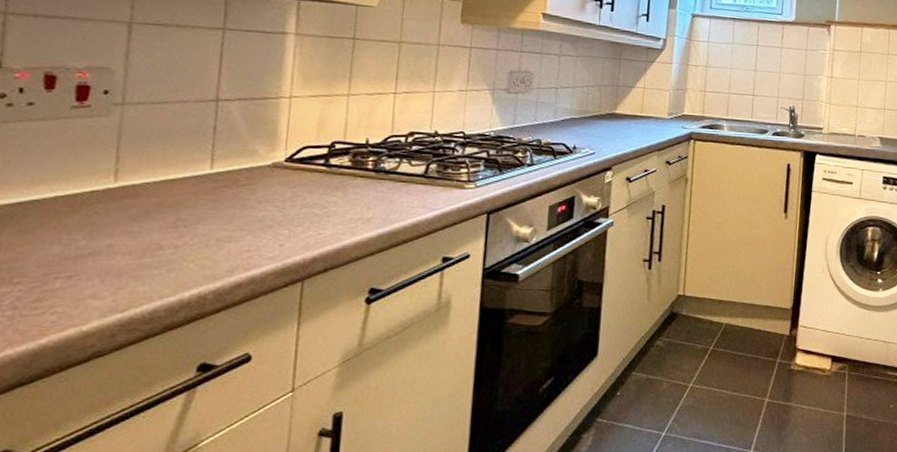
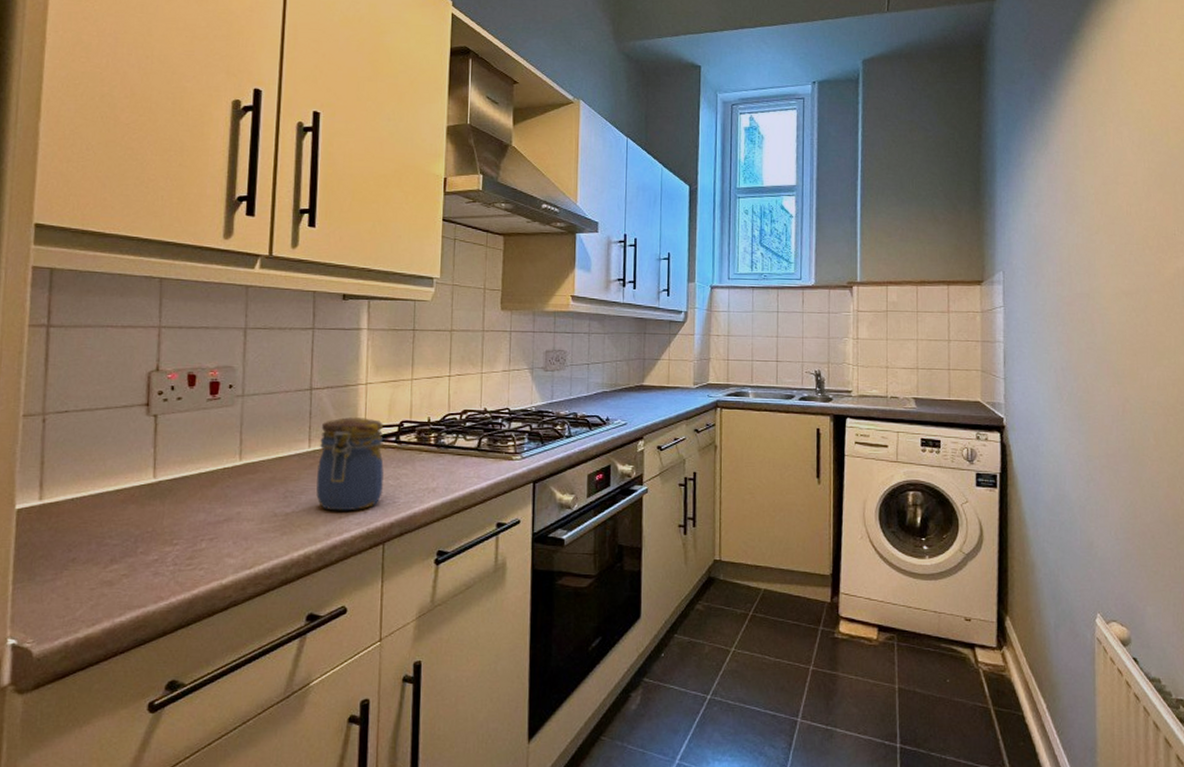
jar: none [218,135,309,244] -> present [316,417,384,511]

